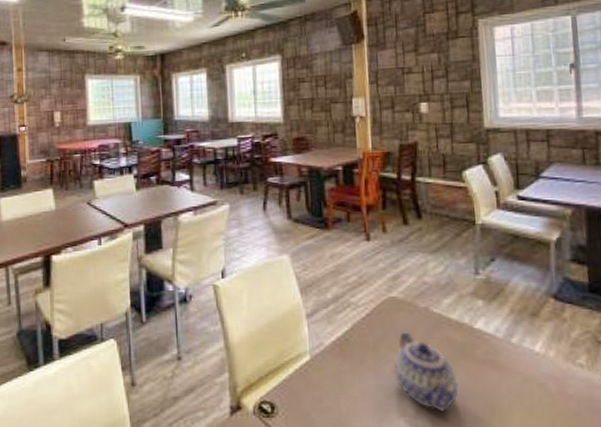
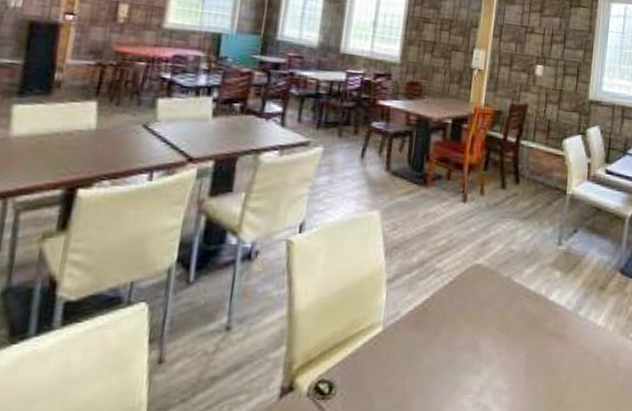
teapot: present [394,332,459,413] -> none [466,302,526,389]

